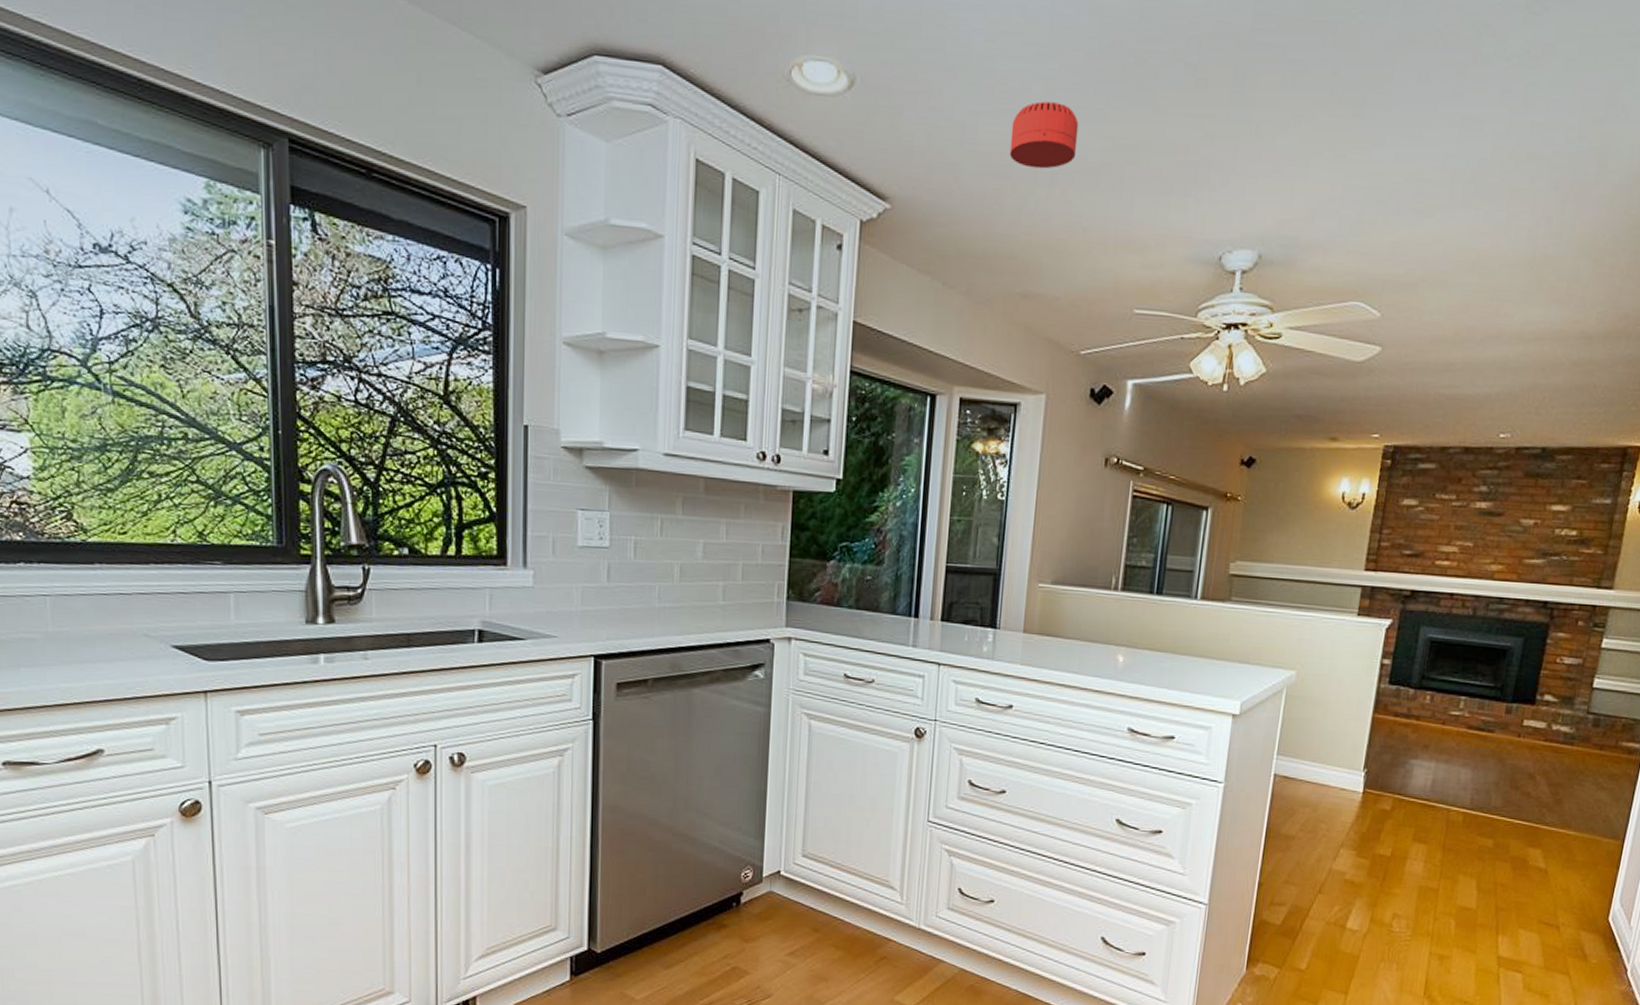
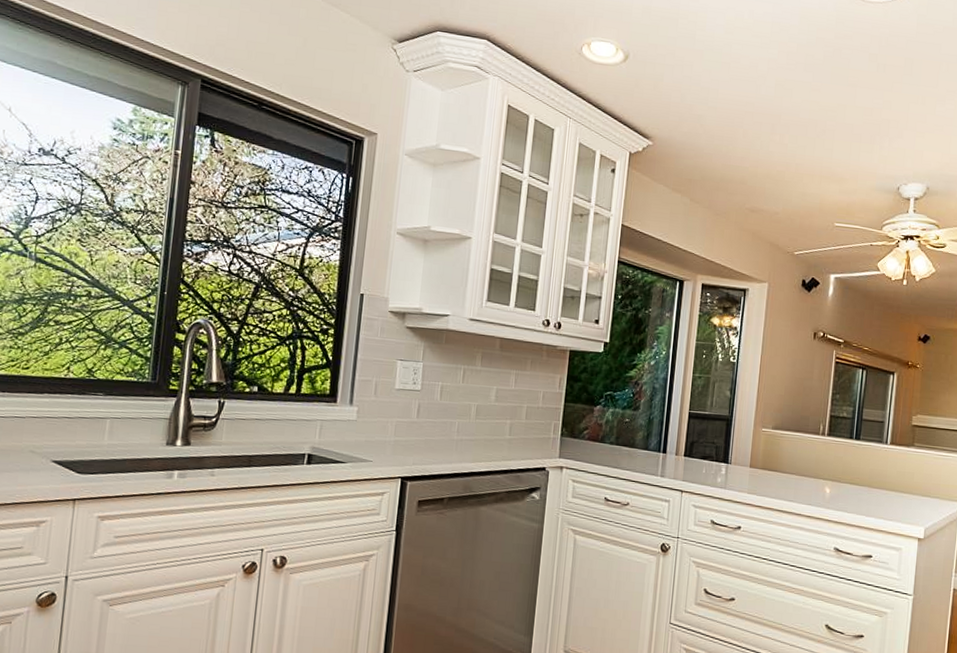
smoke detector: present [1009,101,1079,169] -> none [741,75,793,122]

